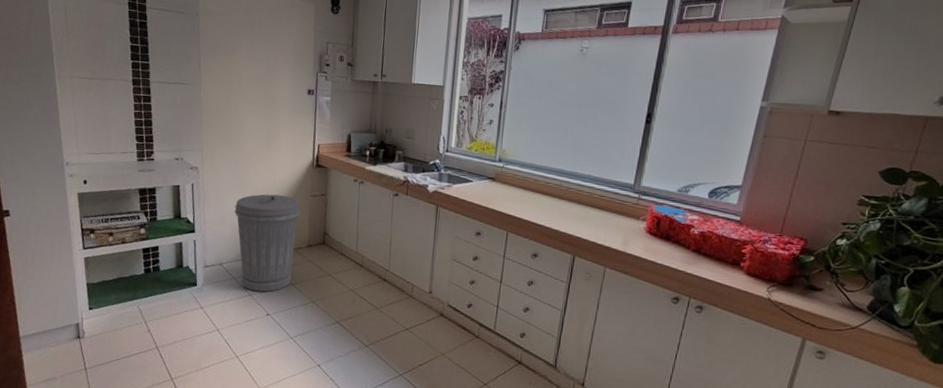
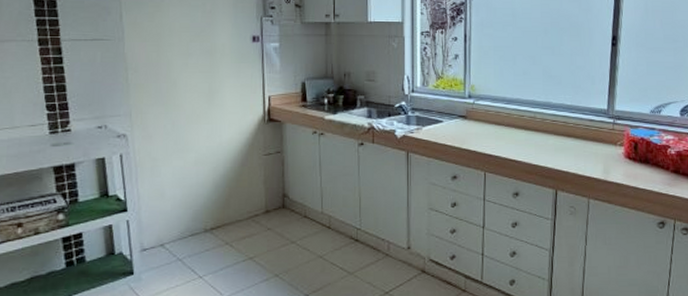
trash can: present [234,194,301,292] -> none [174,157,254,272]

